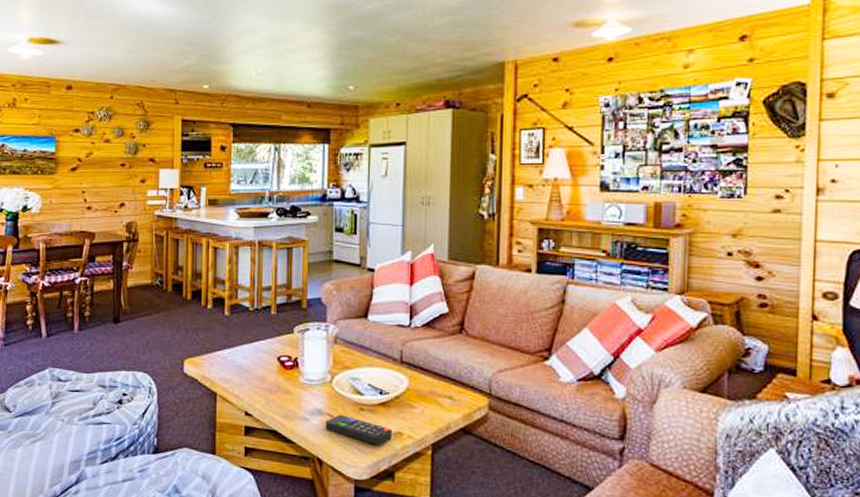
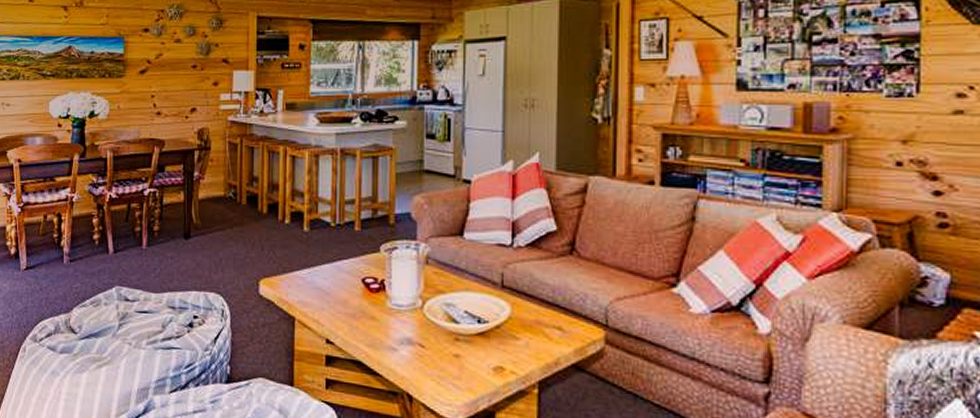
remote control: present [325,414,393,445] -> none [416,344,493,381]

